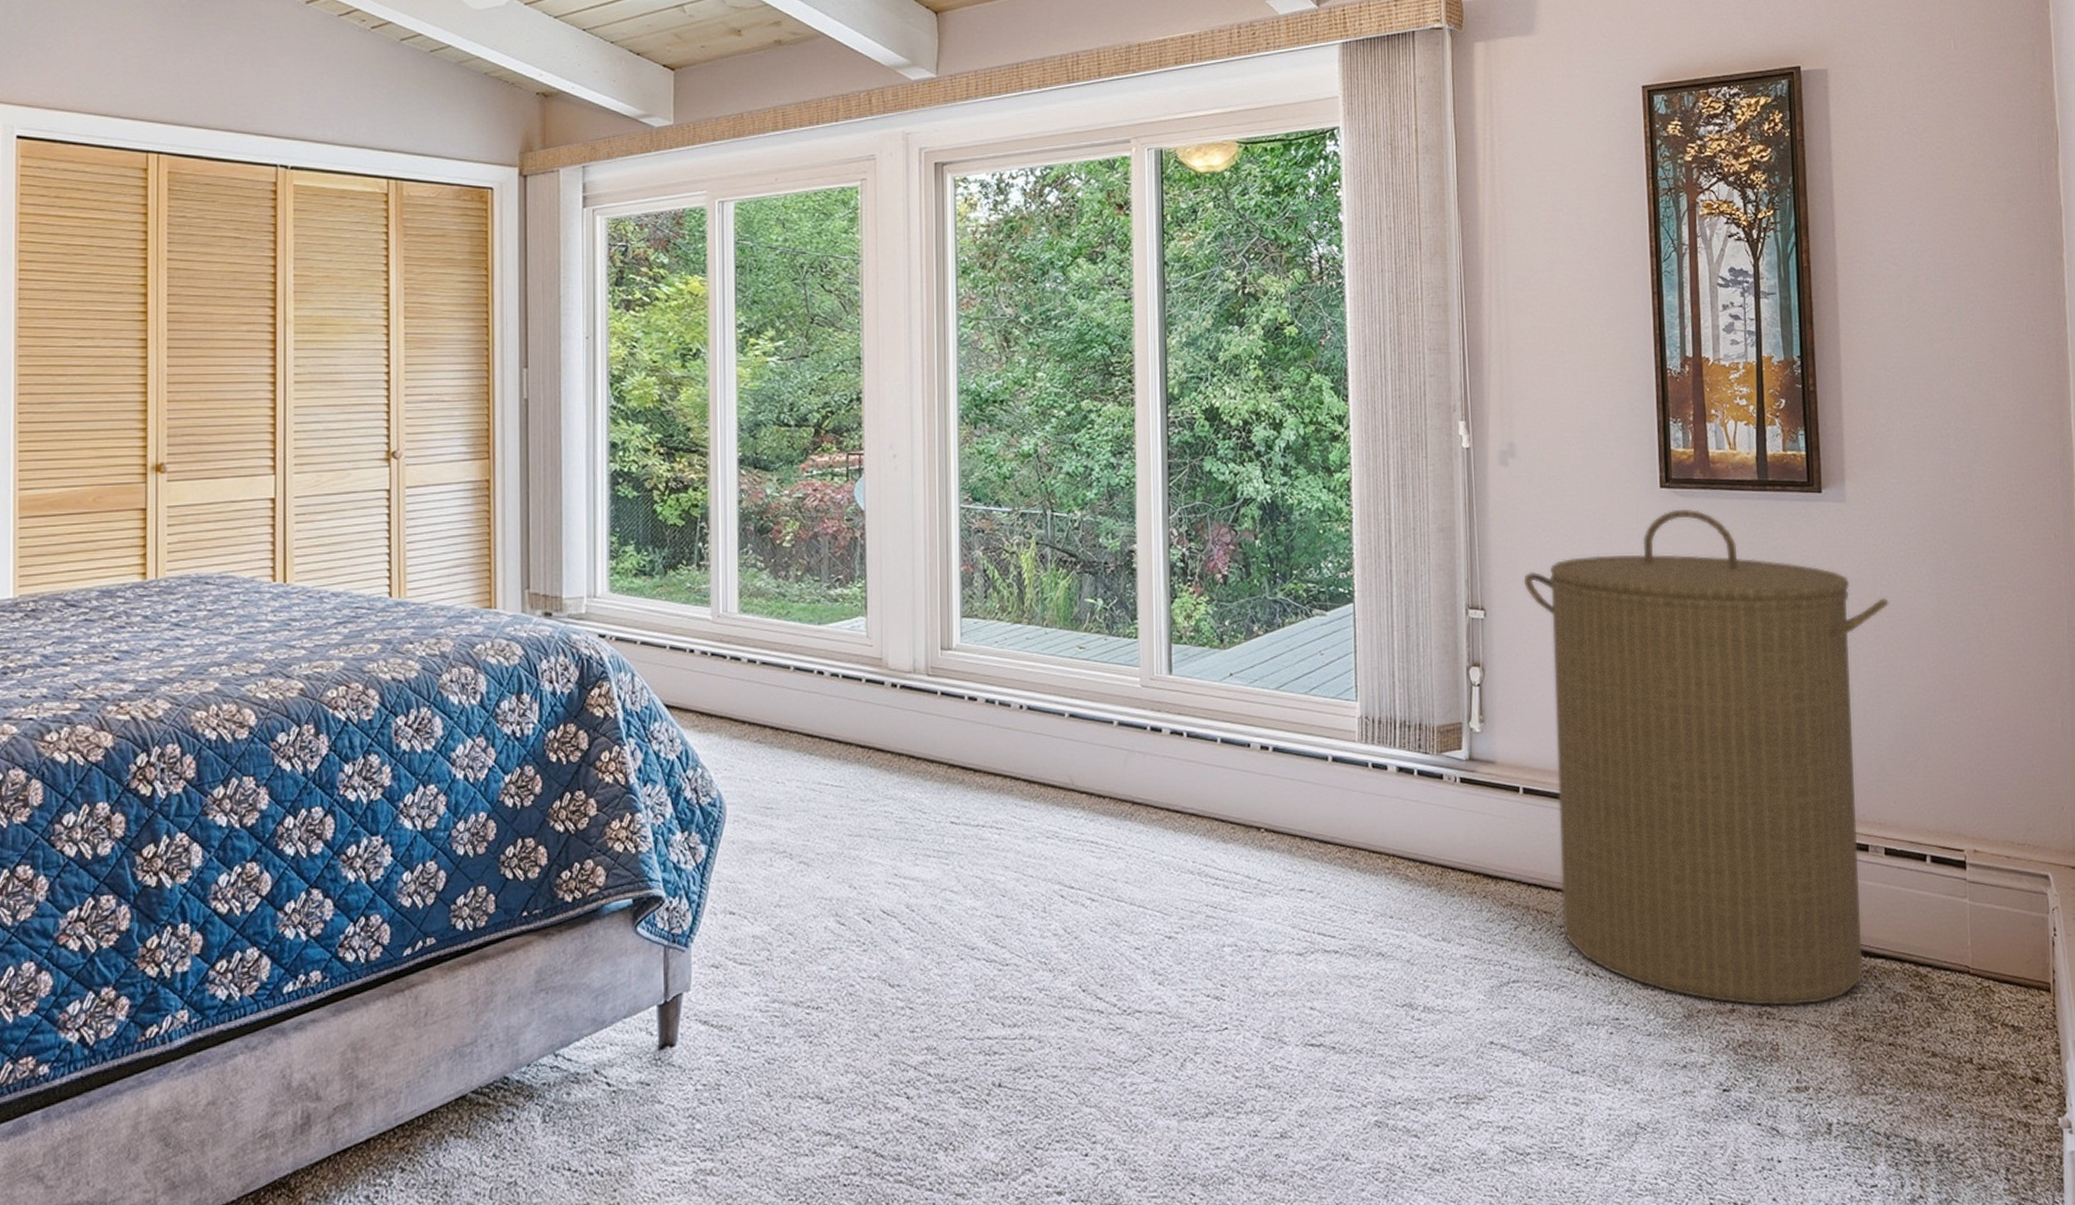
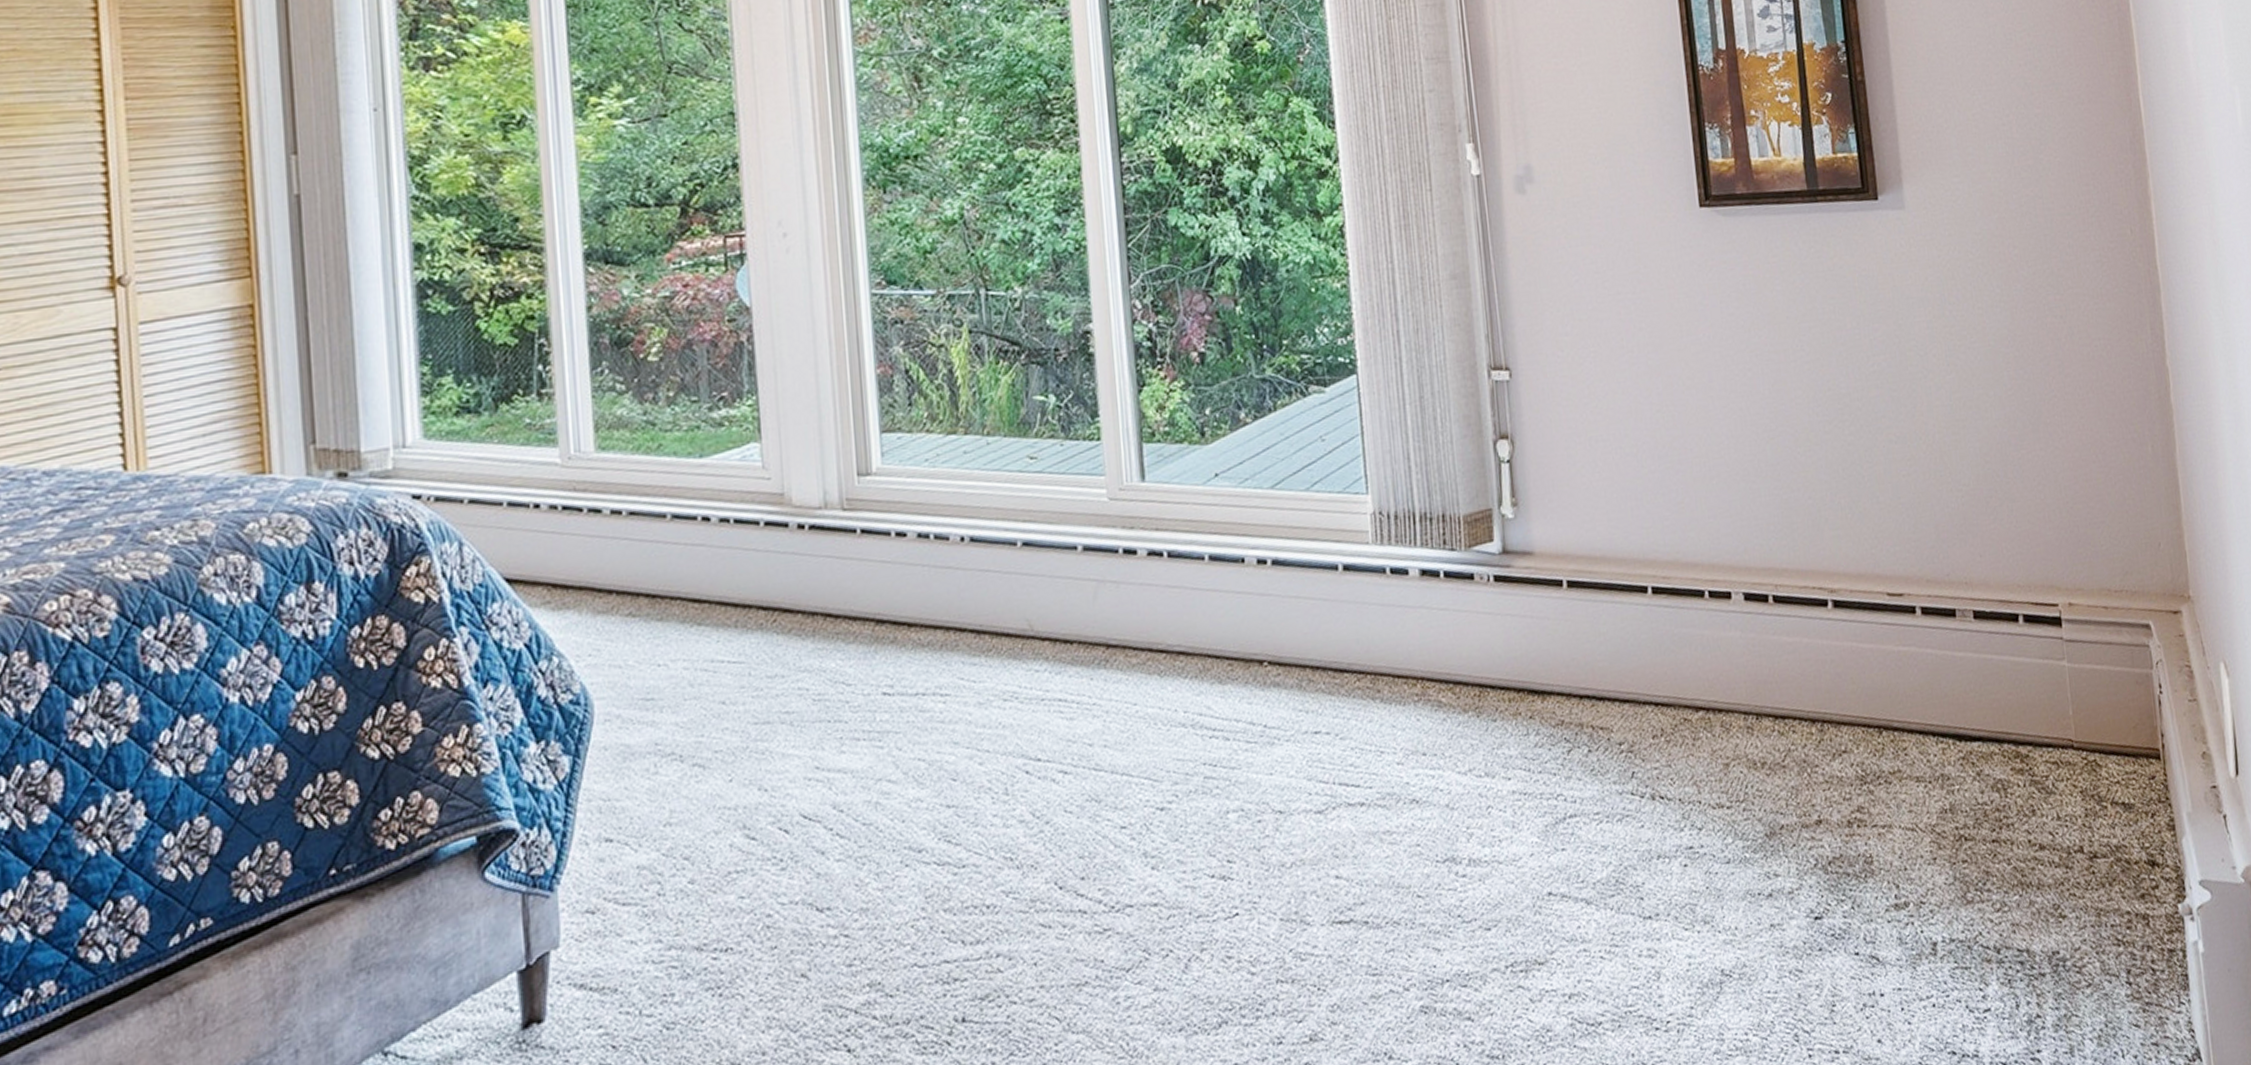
laundry hamper: present [1523,508,1889,1006] -> none [1551,229,1960,814]

